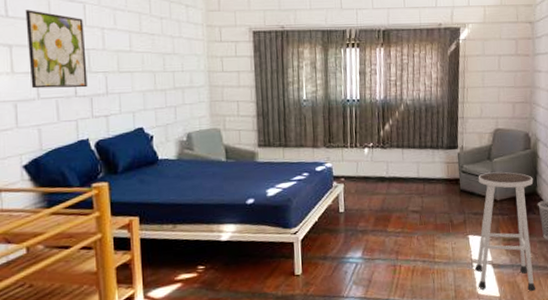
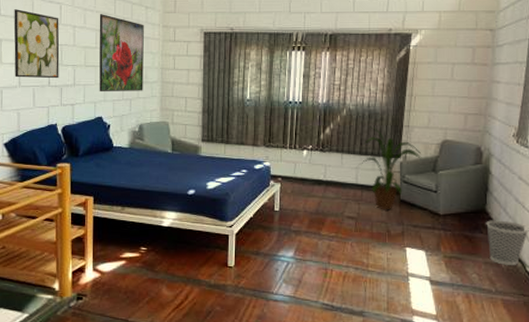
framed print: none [132,14,189,101] -> present [99,14,144,92]
house plant: none [418,120,477,201] -> present [357,127,422,210]
stool: present [475,172,537,292] -> none [411,185,483,315]

